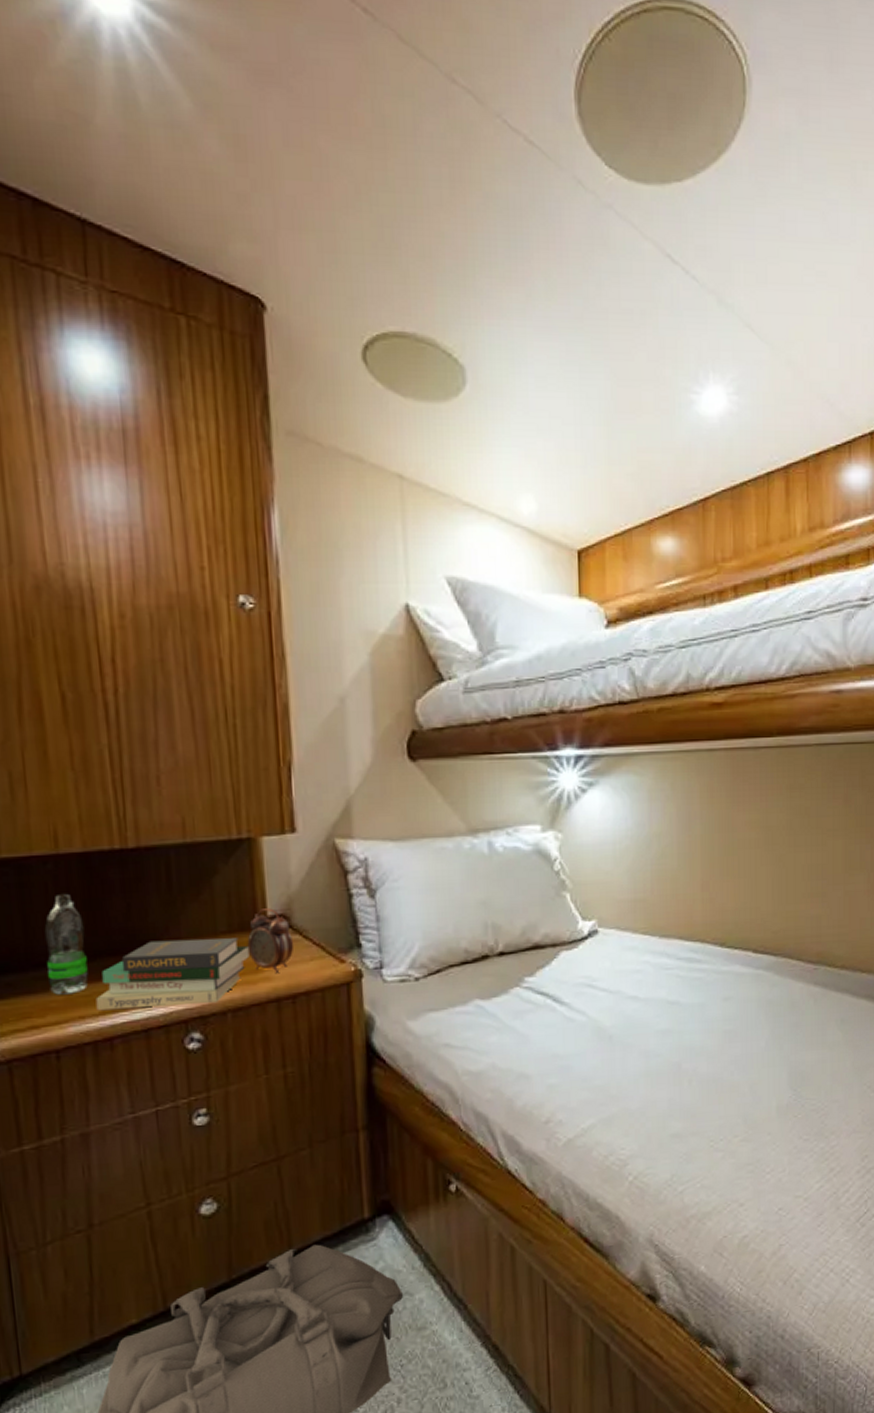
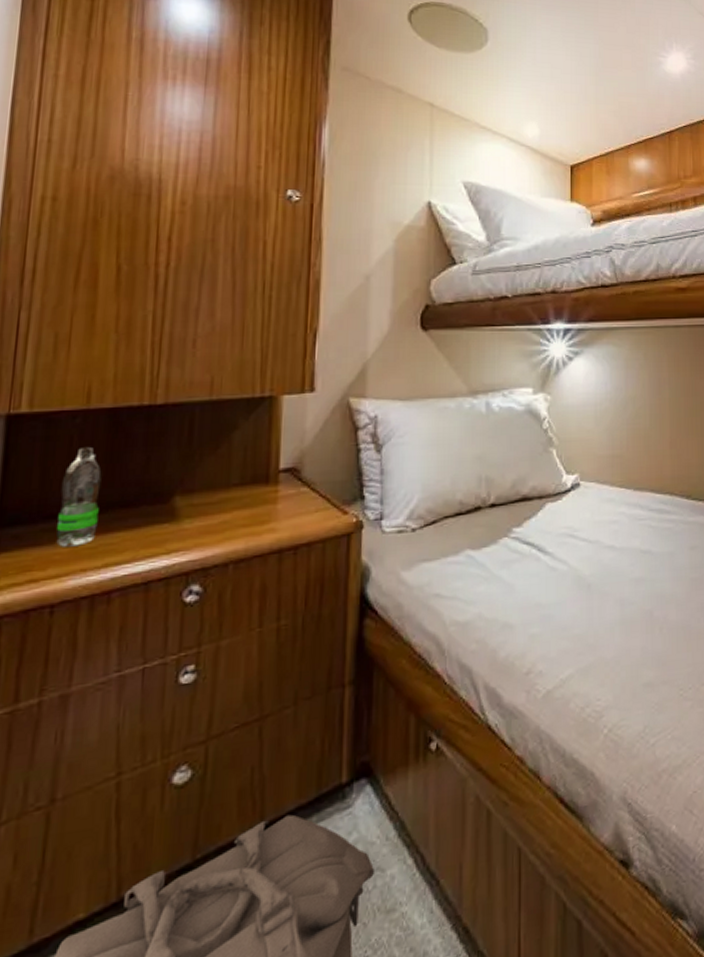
books: present [95,938,250,1011] -> none [99,490,258,564]
alarm clock: present [247,908,294,972] -> none [256,462,302,524]

